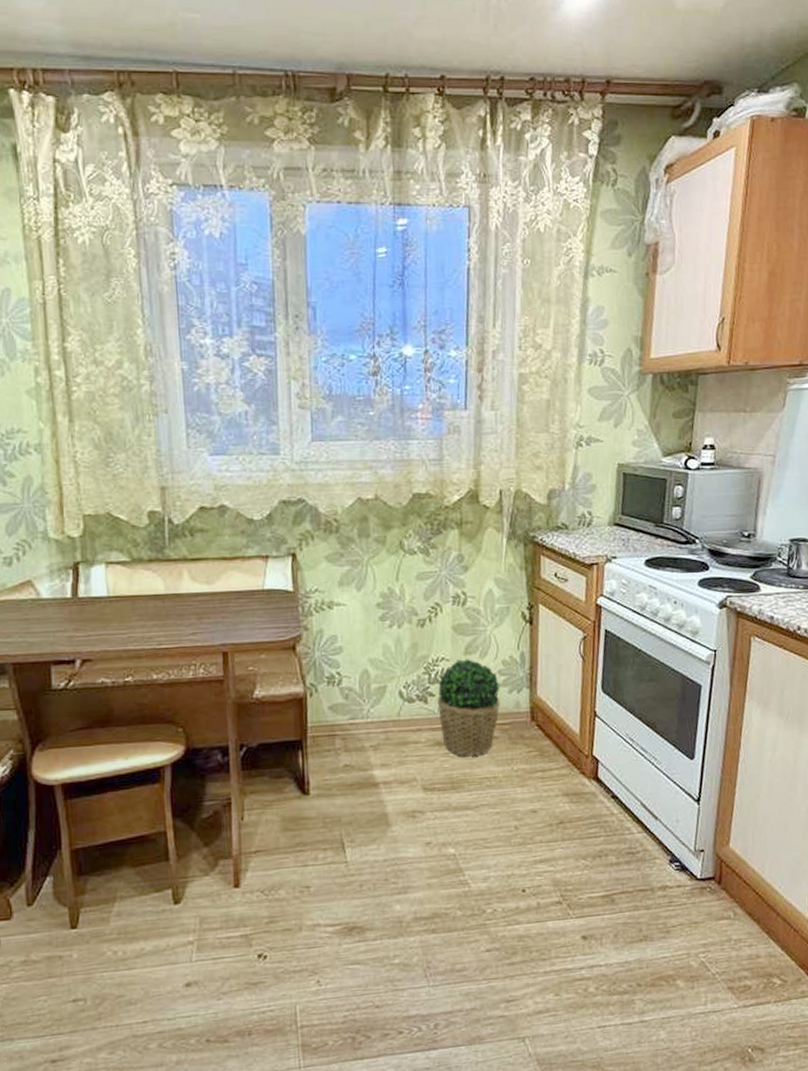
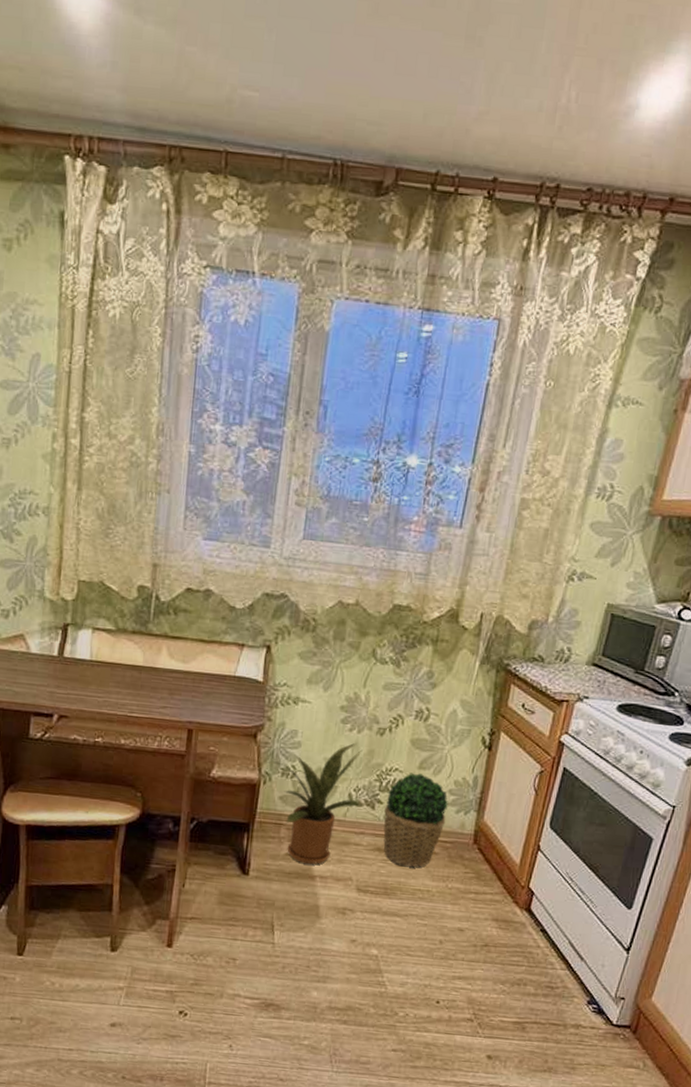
house plant: none [309,639,414,772] -> present [266,743,363,865]

